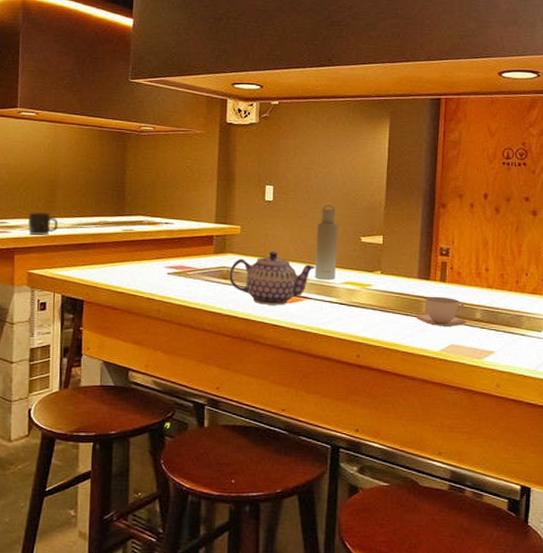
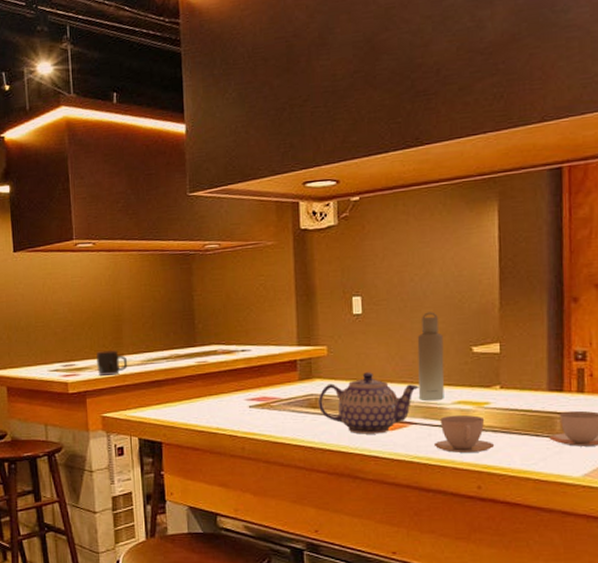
teacup: none [323,293,373,326] -> present [433,414,495,453]

